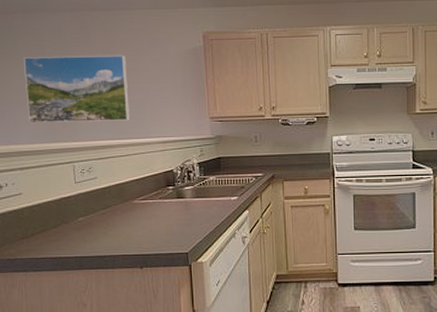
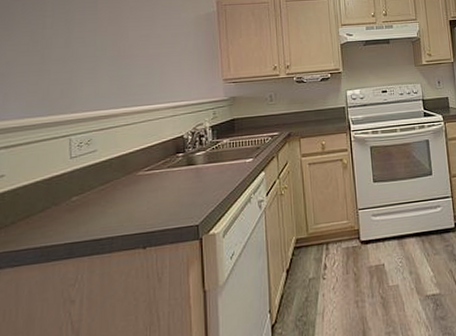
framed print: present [23,56,129,124] -> none [20,23,137,97]

